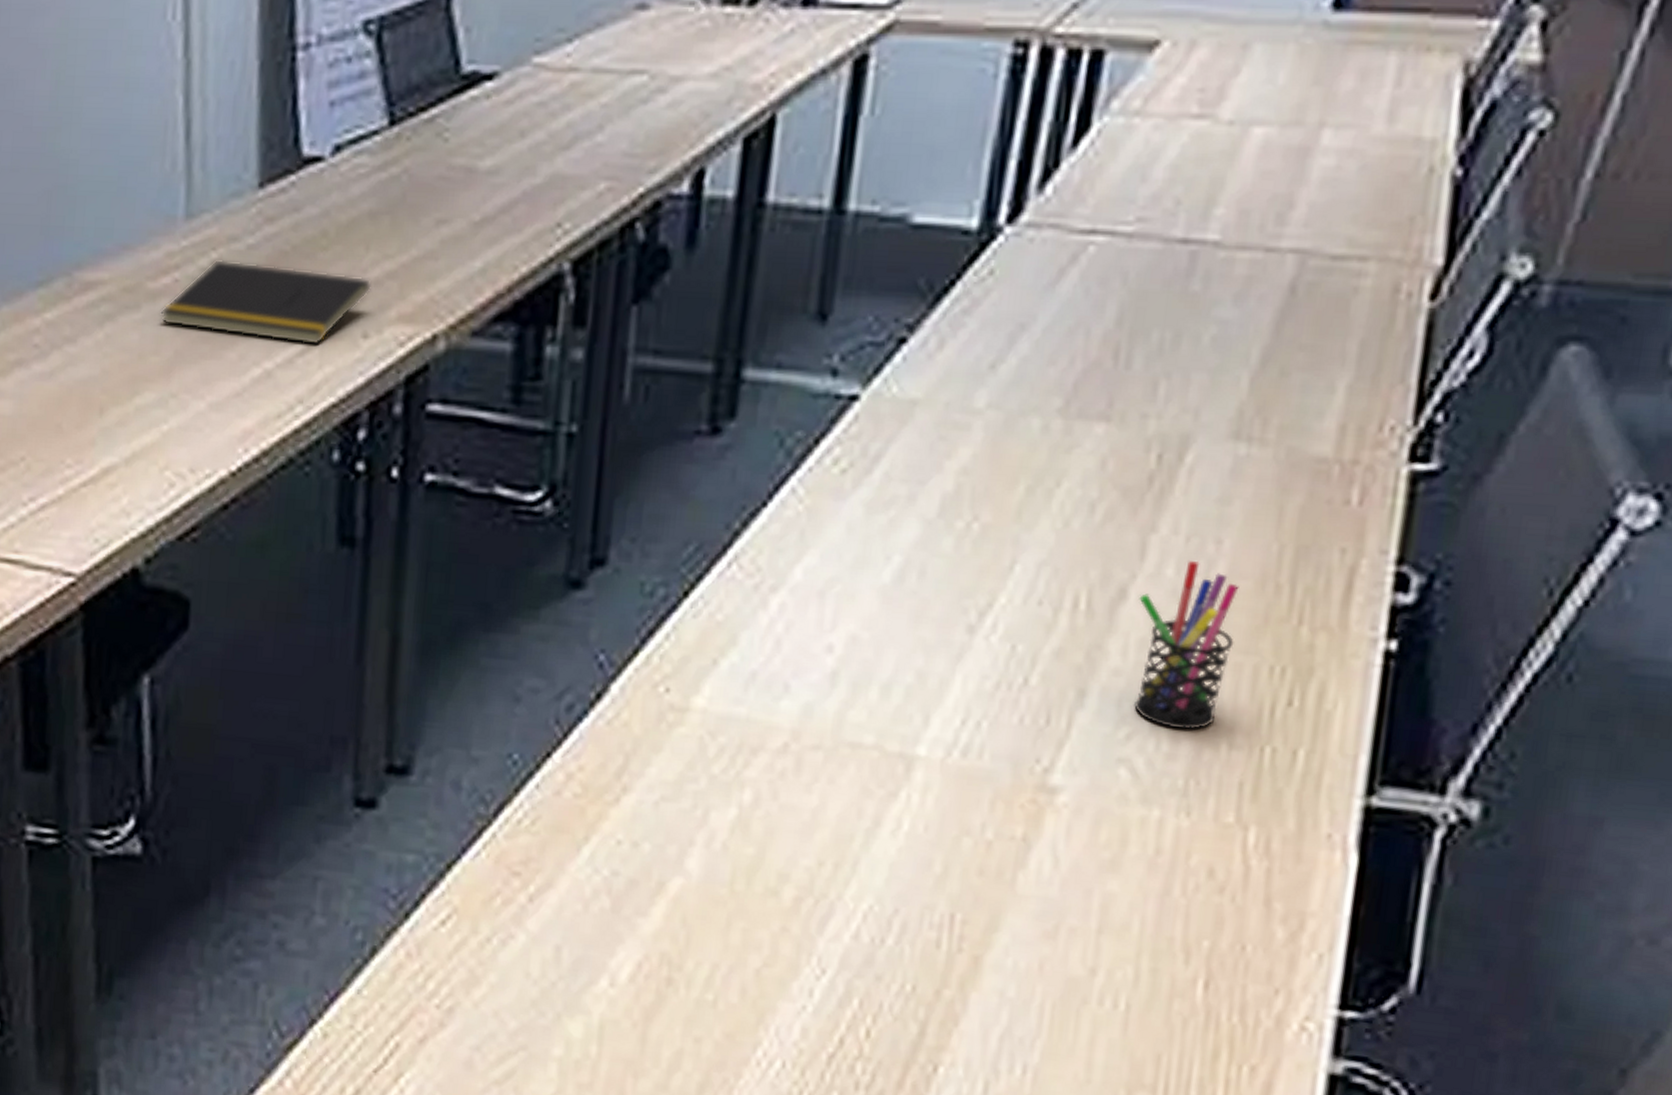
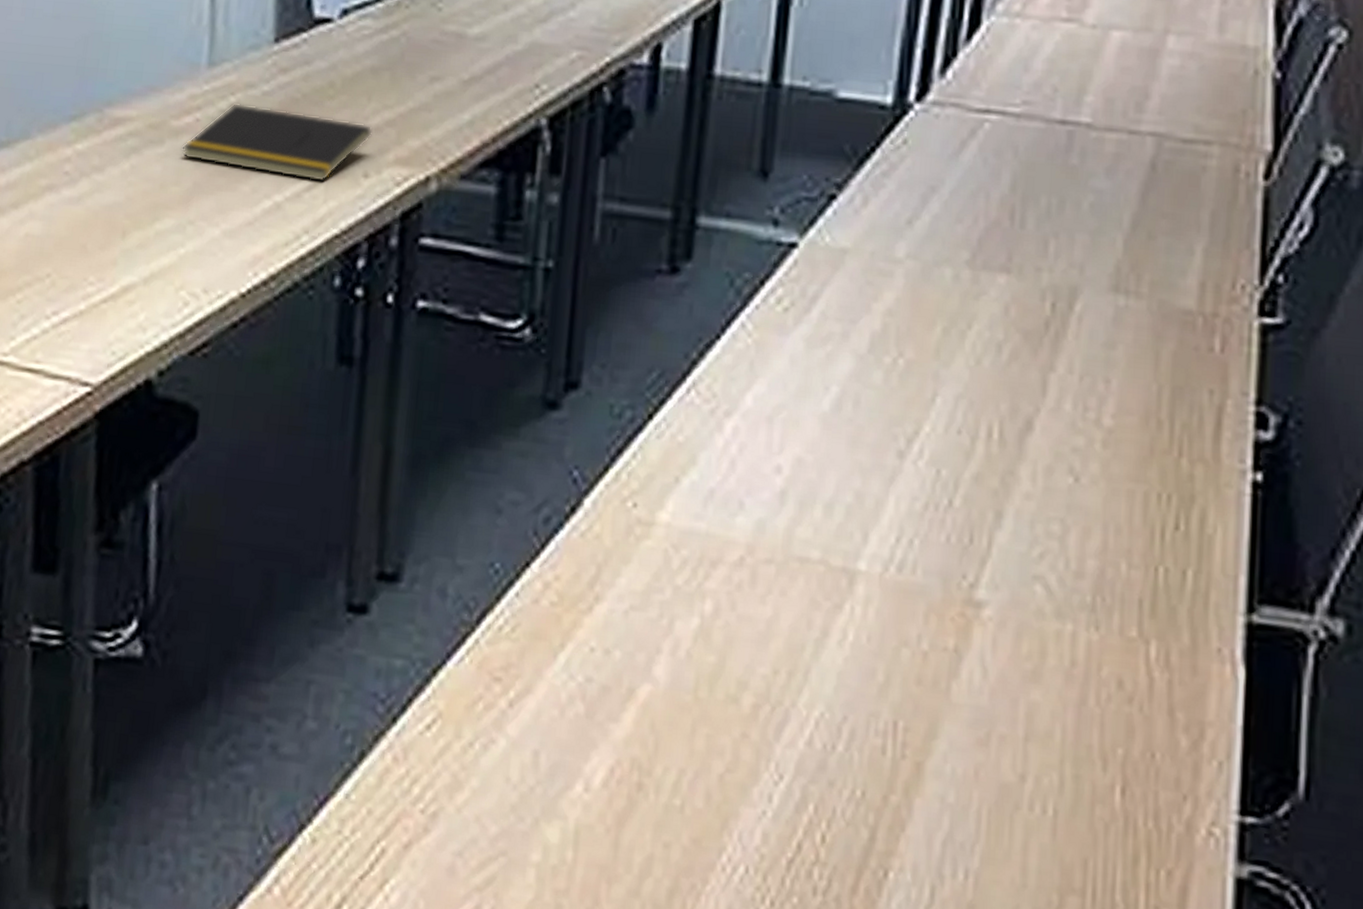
pen holder: present [1134,561,1239,729] -> none [1043,397,1127,550]

